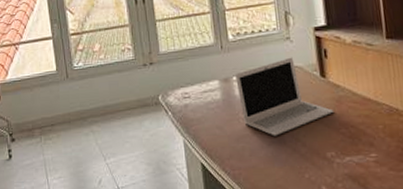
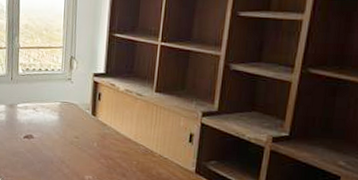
laptop: present [235,57,334,137] -> none [19,95,98,157]

